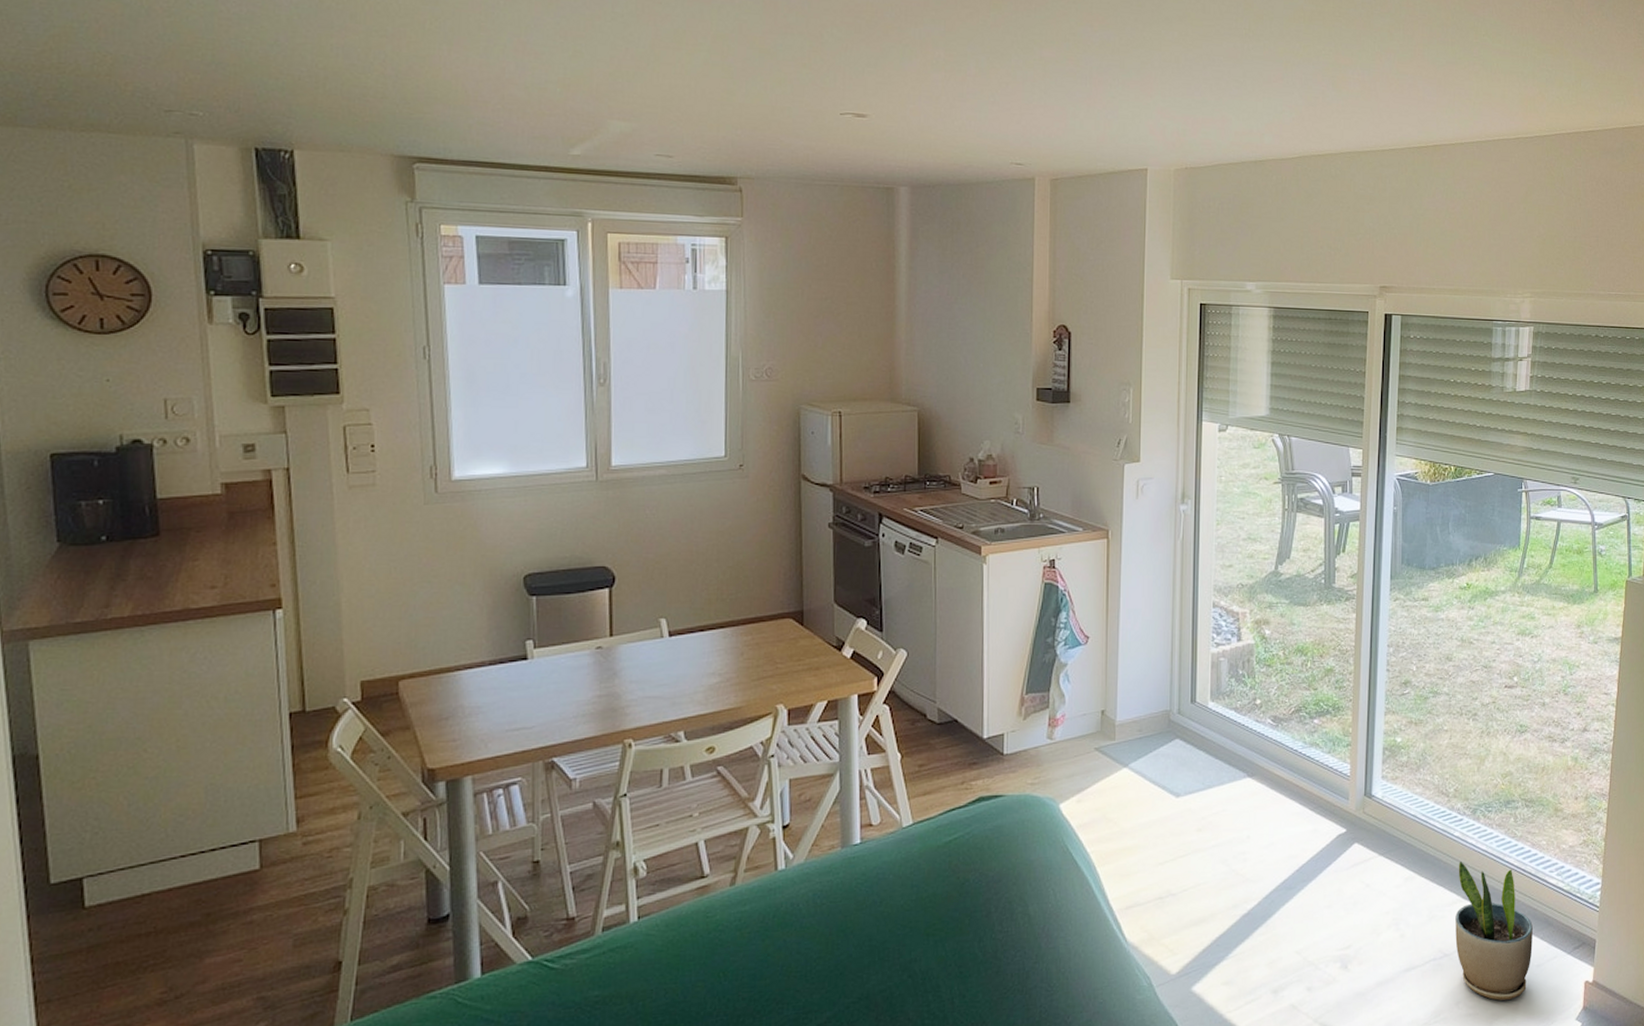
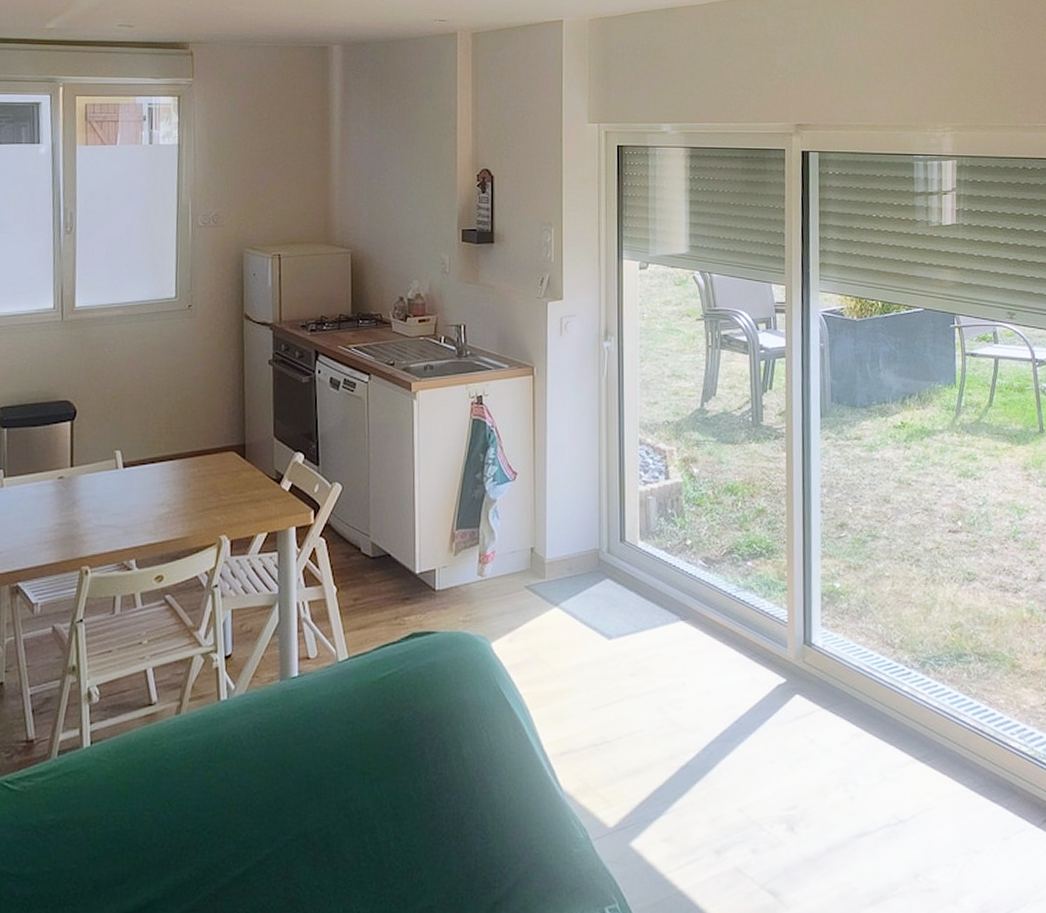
potted plant: present [1455,862,1533,1001] -> none [908,719,997,876]

